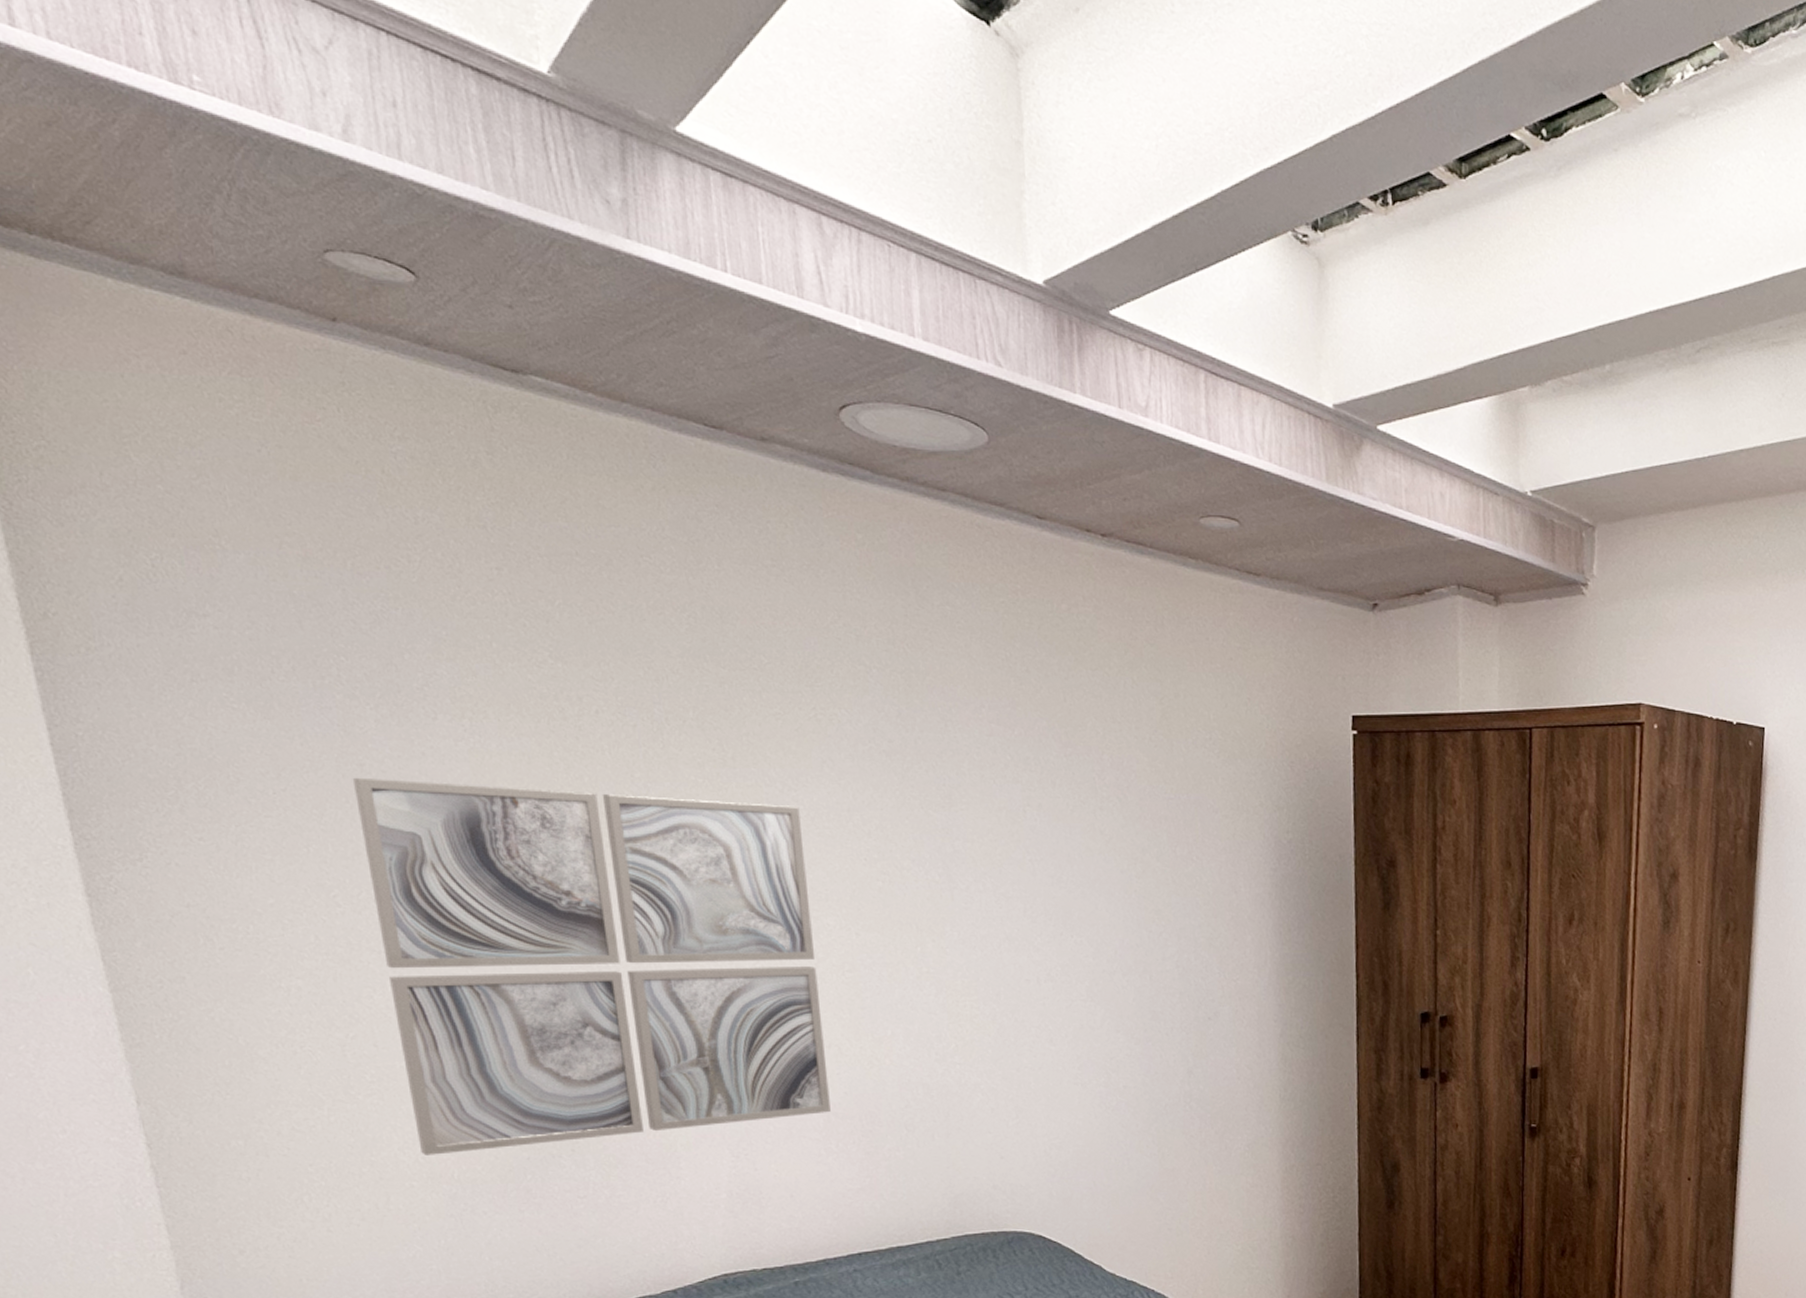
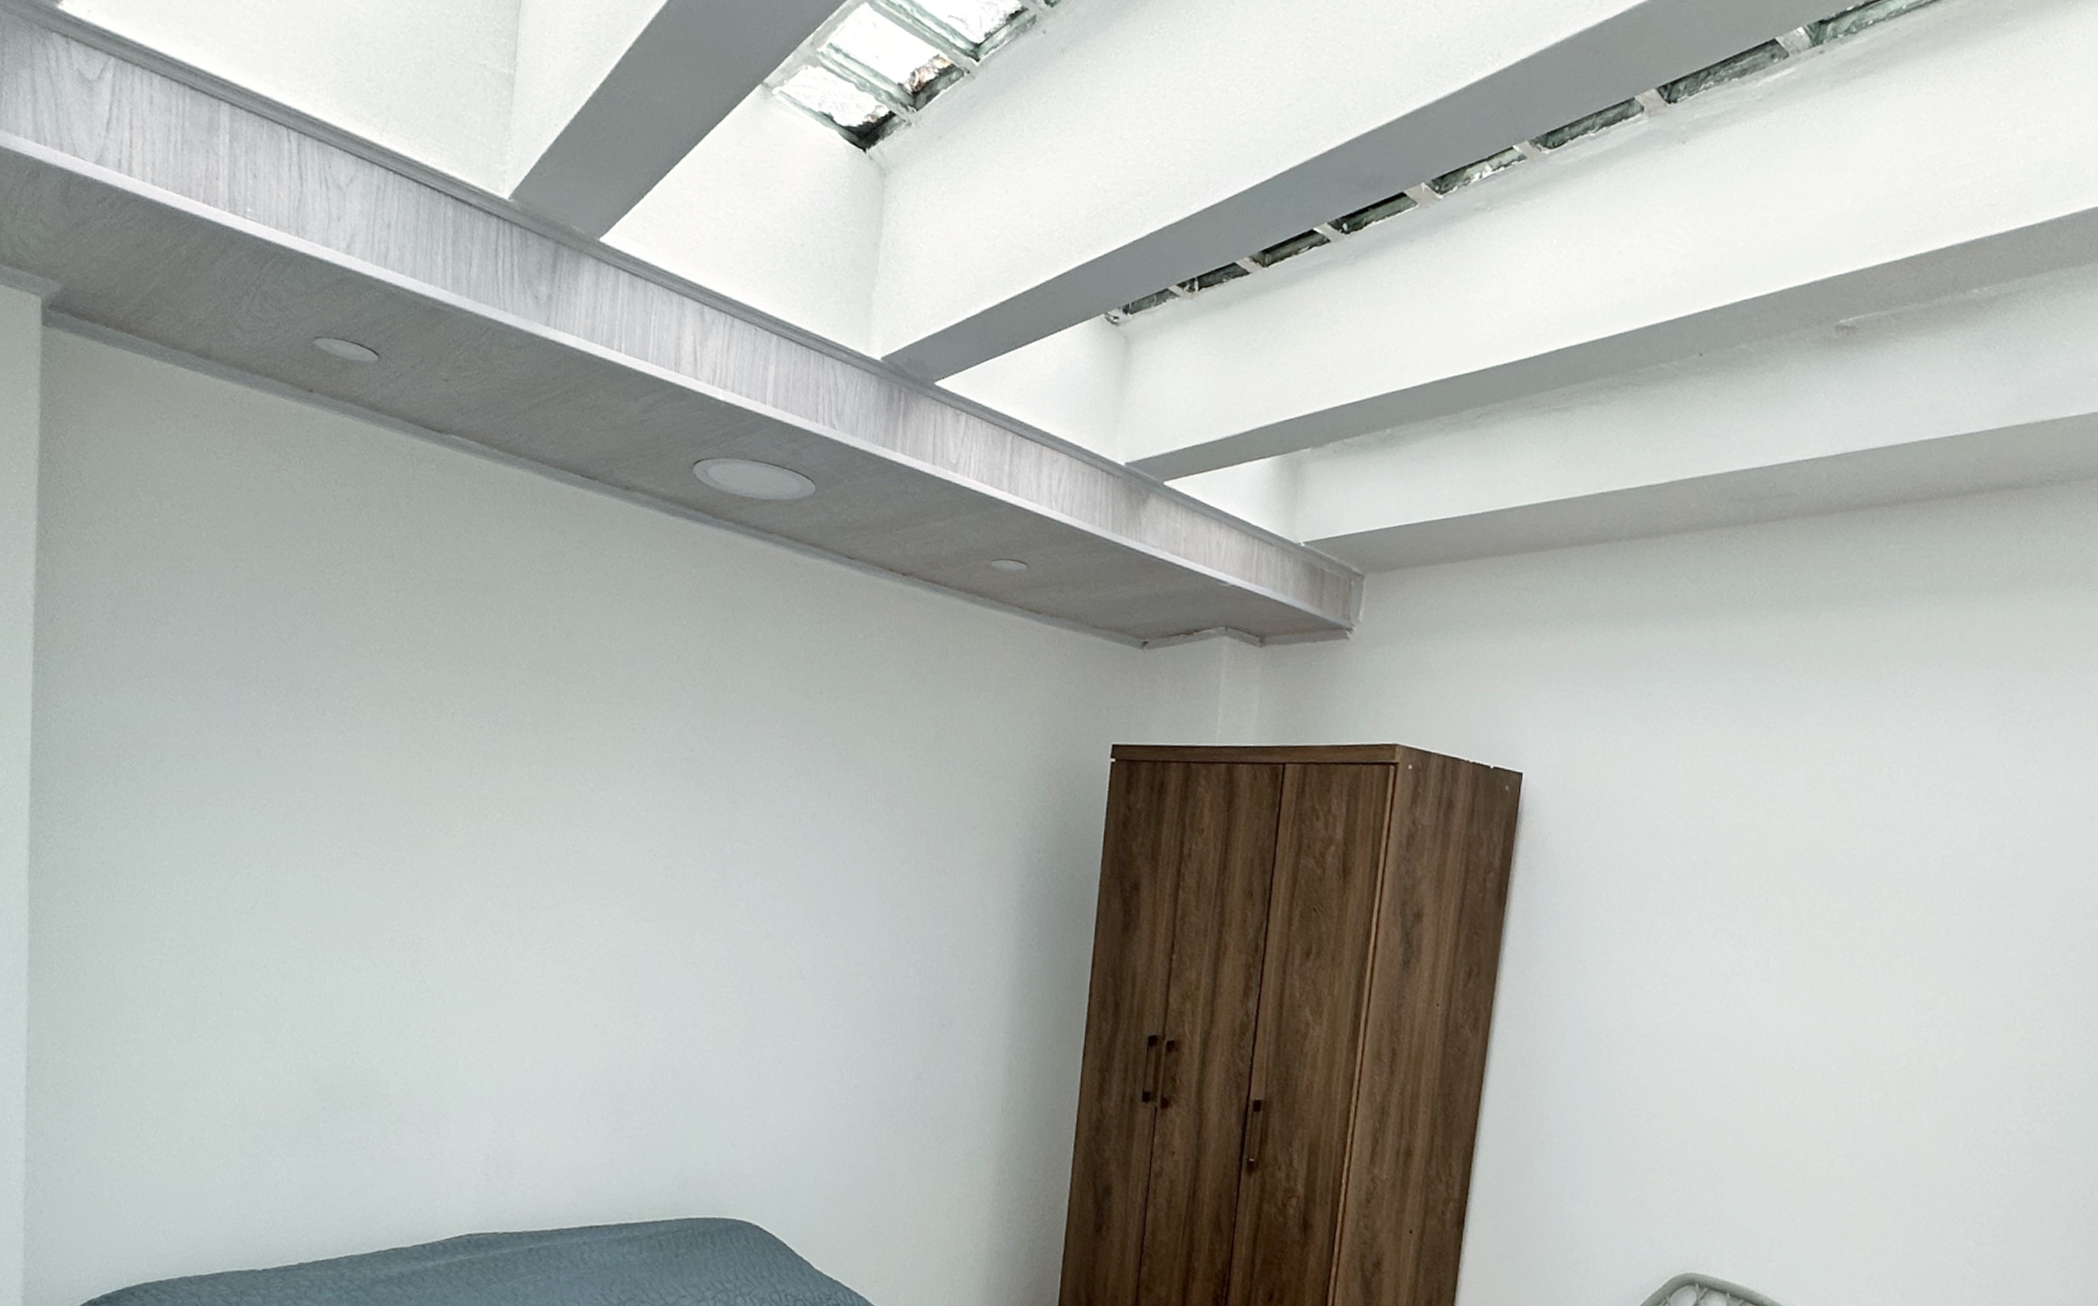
wall art: present [352,777,831,1155] -> none [238,761,605,1098]

